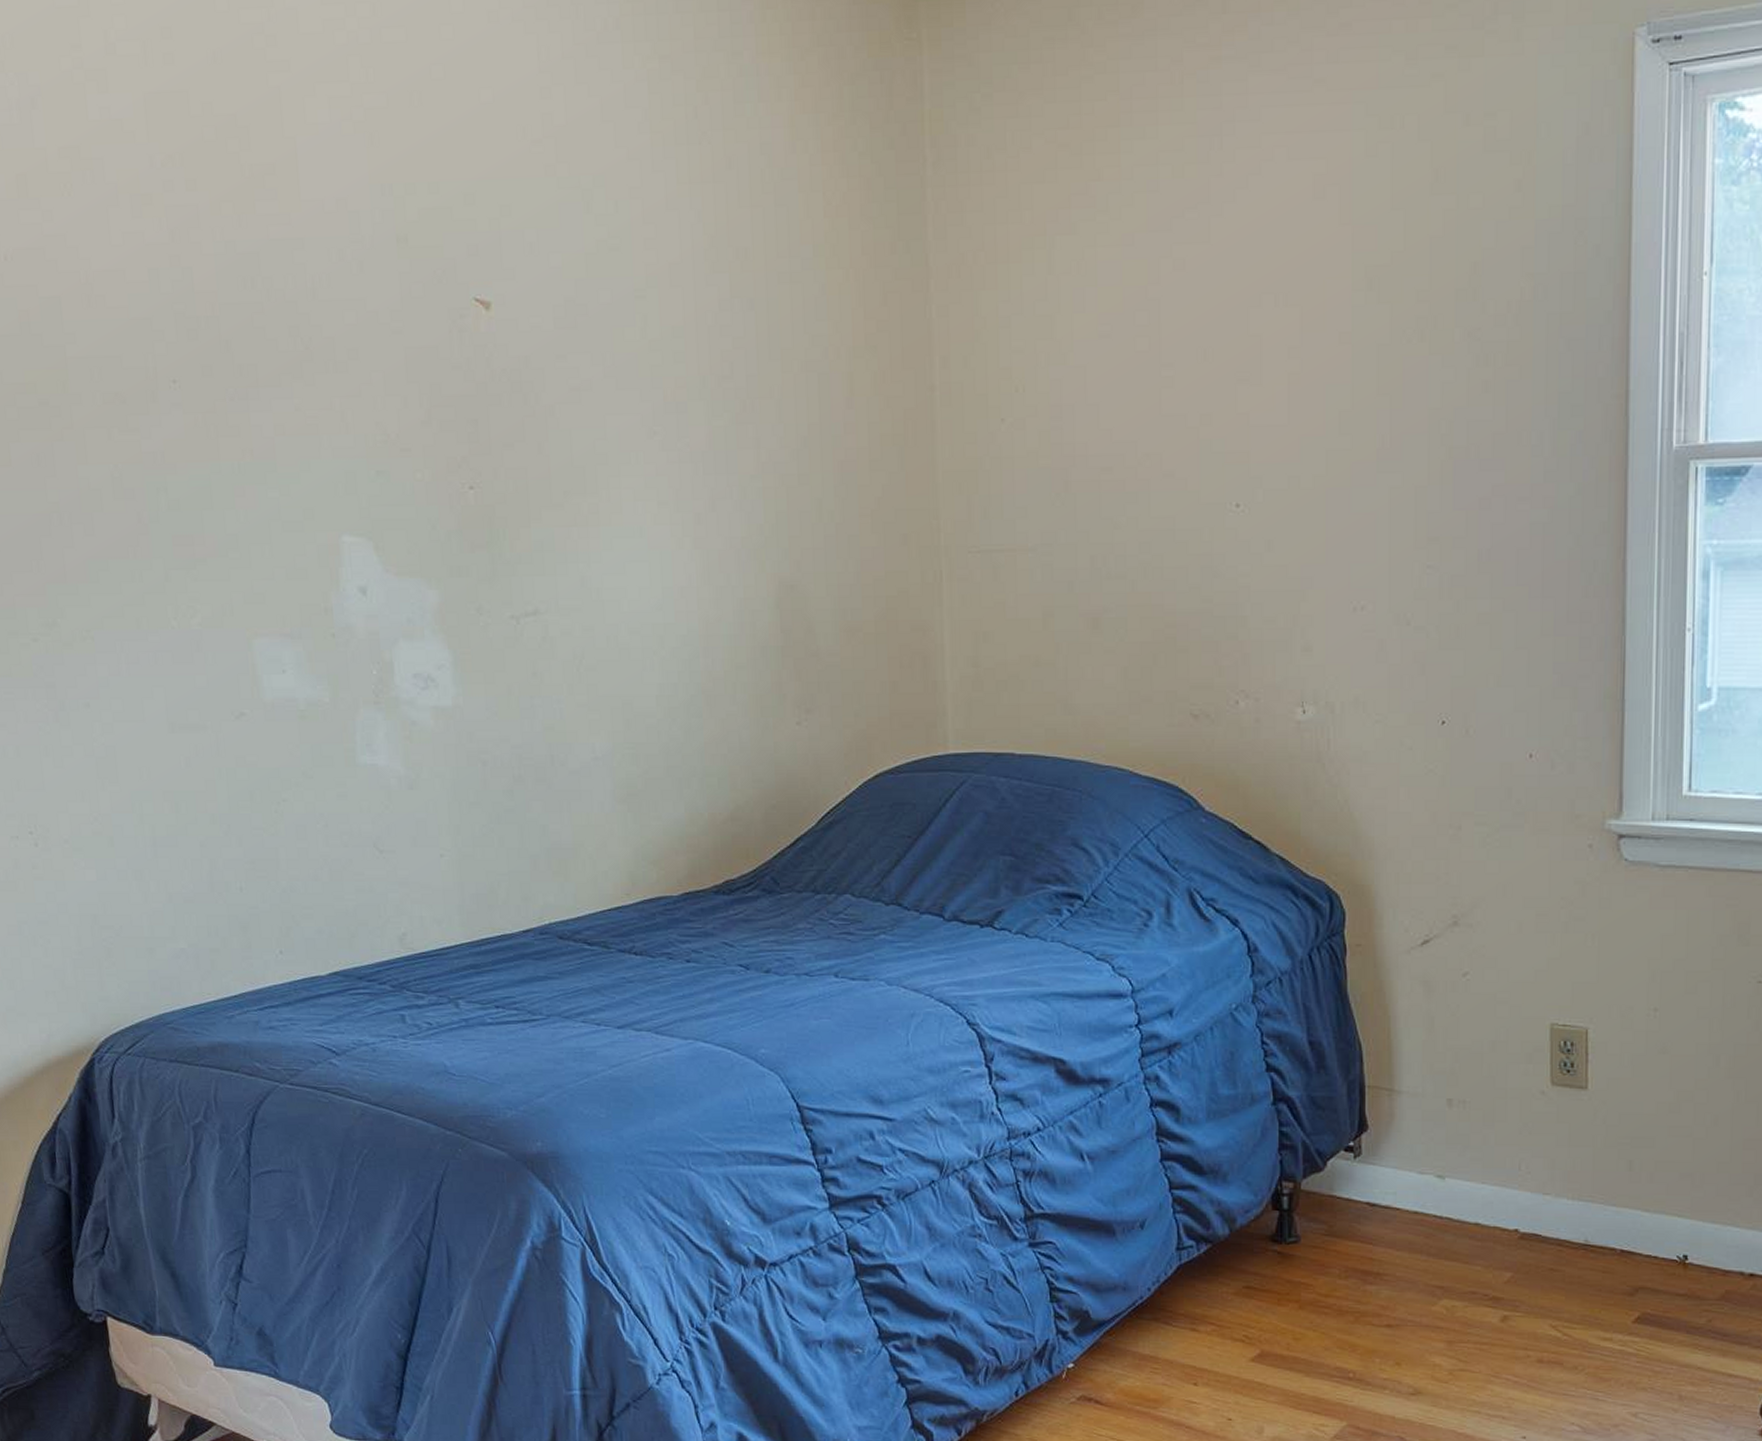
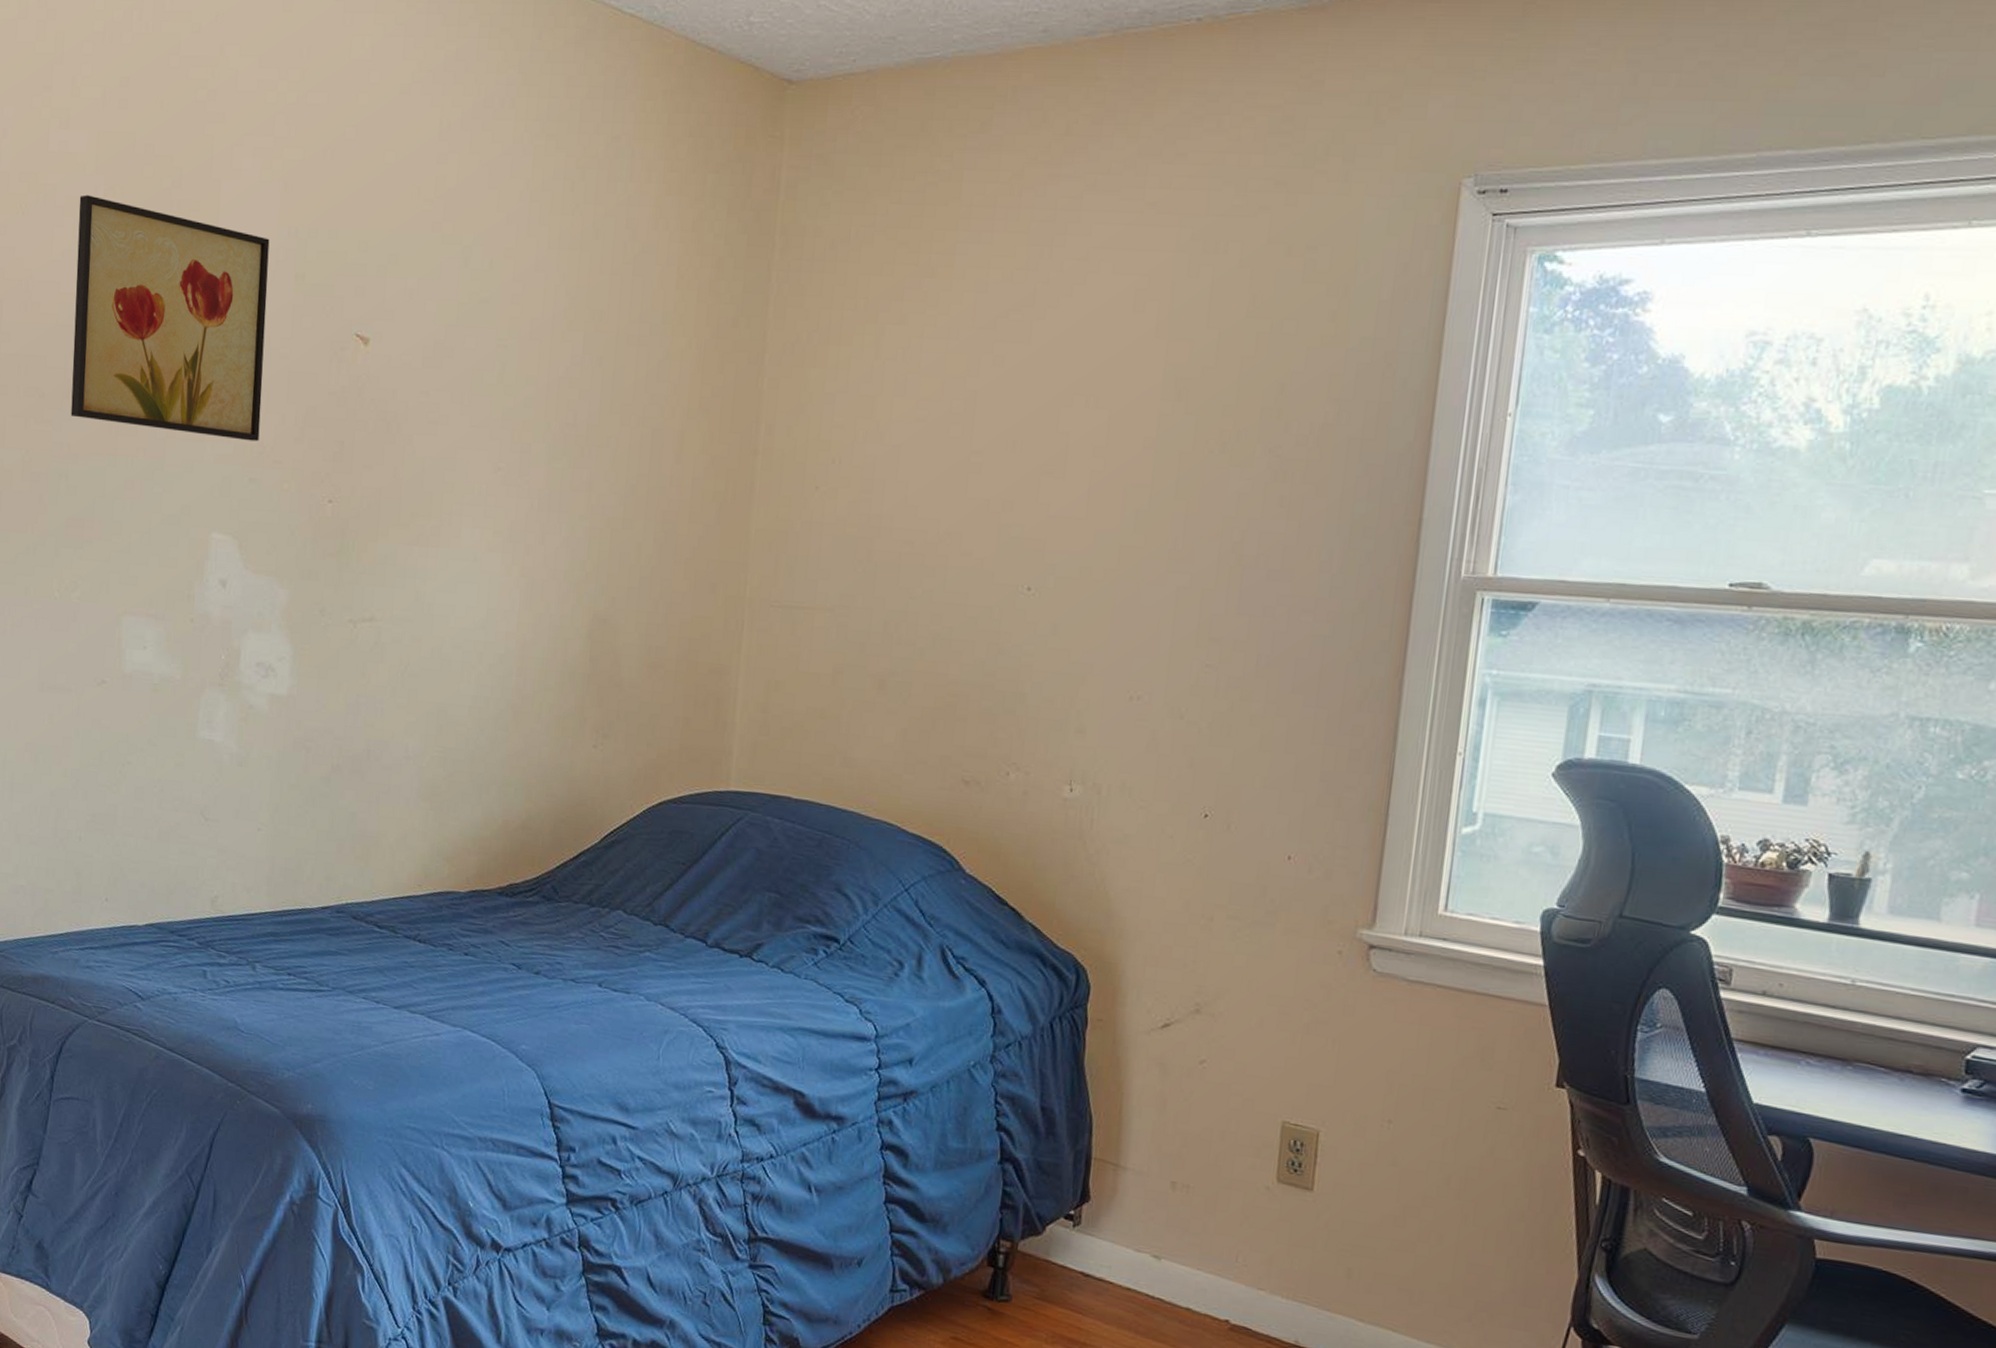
wall art: none [133,166,381,430] -> present [70,194,270,442]

